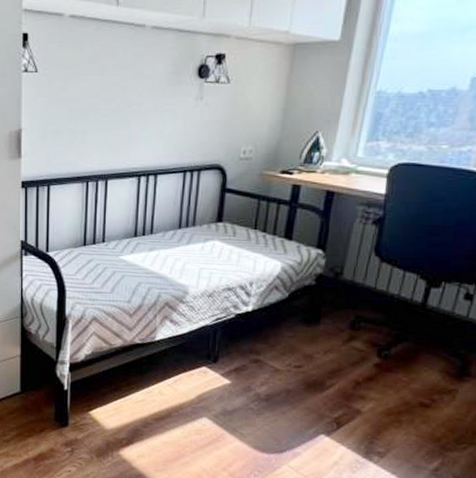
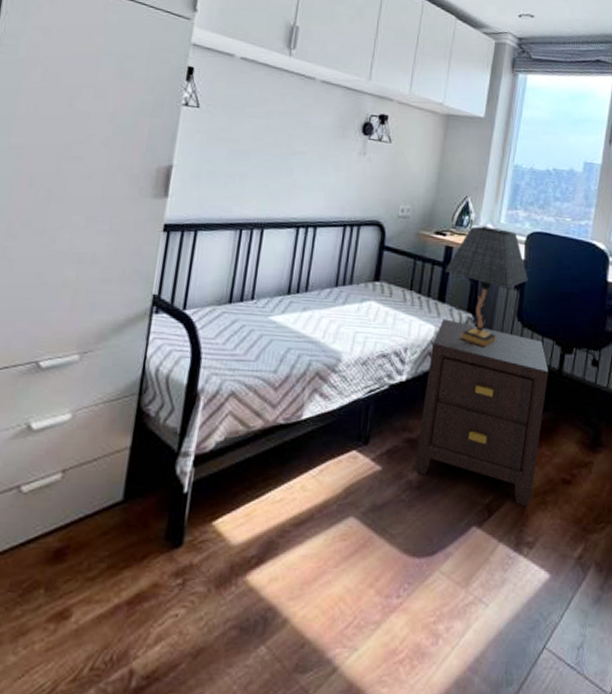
nightstand: none [263,255,410,424] -> present [415,319,549,508]
table lamp: none [292,161,389,280] -> present [445,226,528,346]

